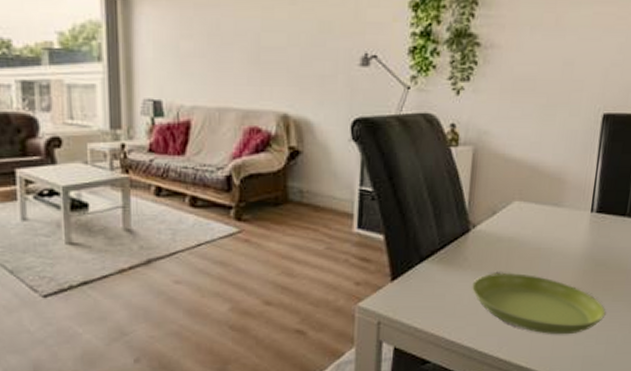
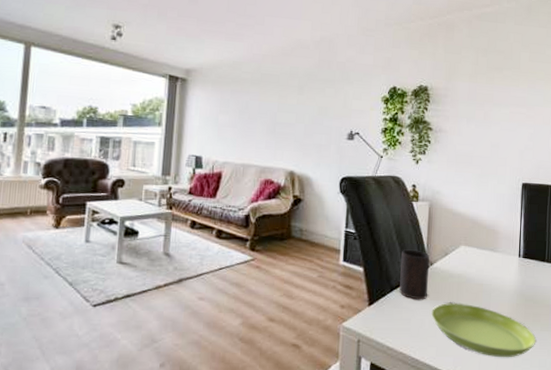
cup: none [431,209,471,271] -> present [399,249,429,300]

